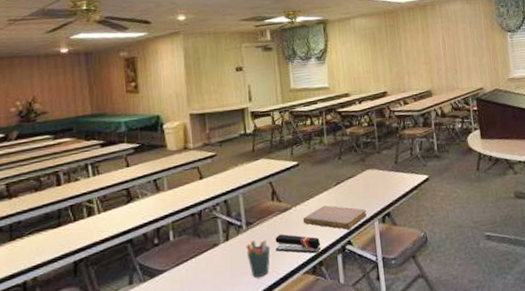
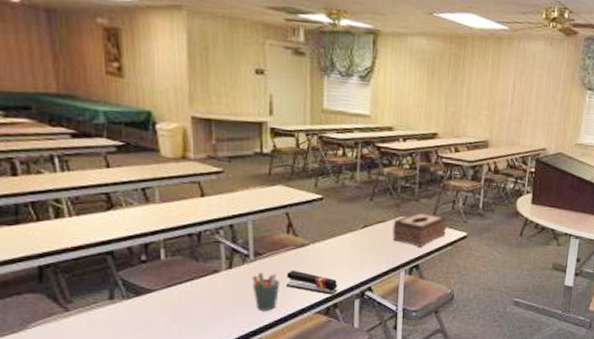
notebook: present [302,205,367,230] -> none [320,247,393,275]
tissue box: none [360,161,410,195] -> present [391,211,447,247]

